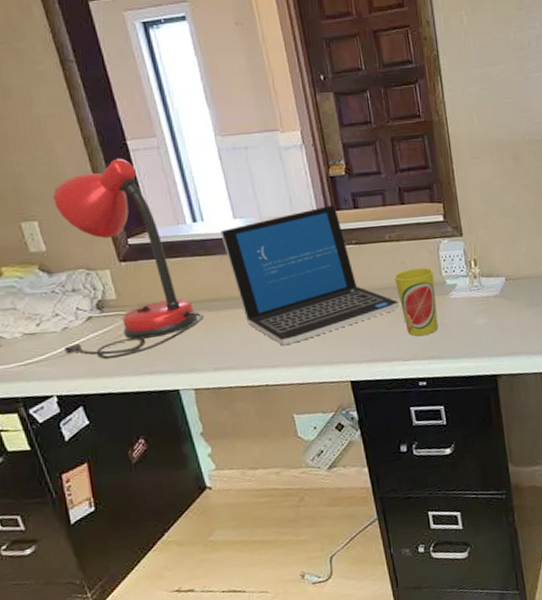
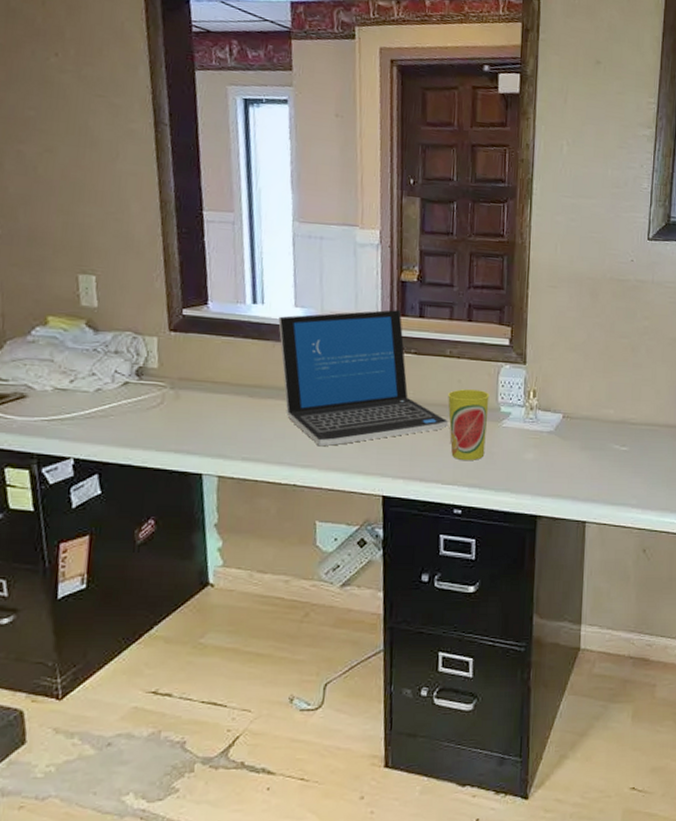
desk lamp: present [53,158,204,360] -> none [93,226,244,430]

